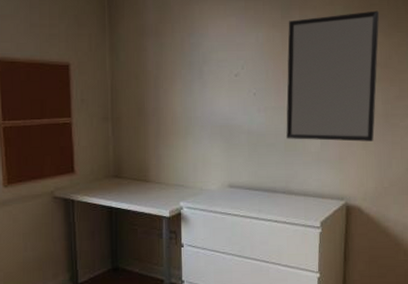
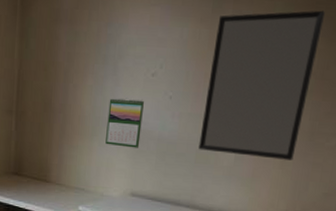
calendar: none [198,97,232,143] -> present [105,98,144,148]

